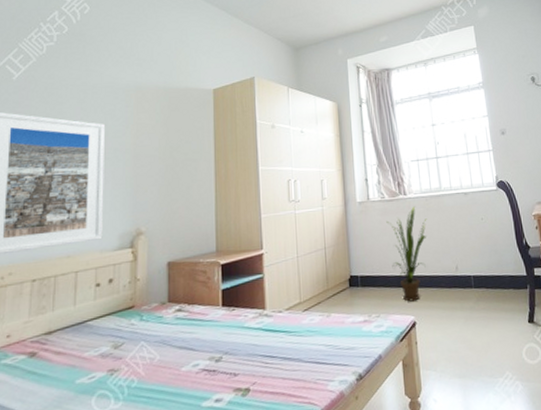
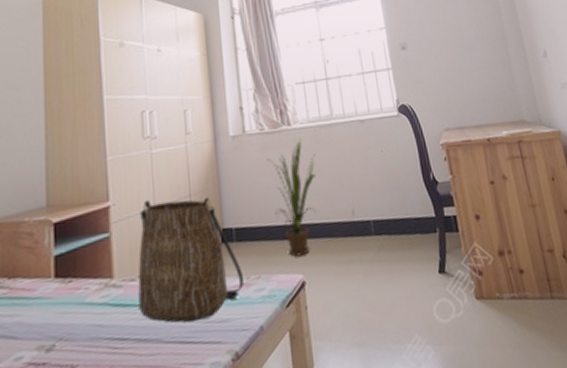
tote bag: none [284,250,366,348] -> present [138,197,244,323]

